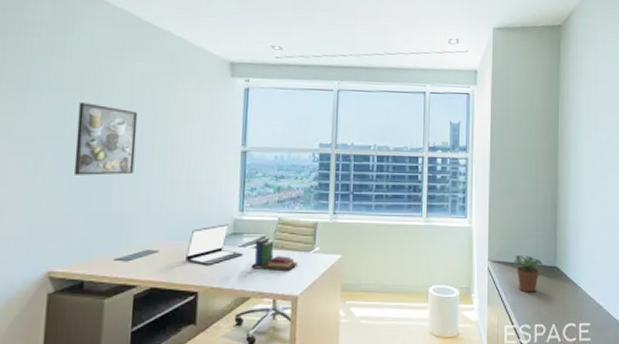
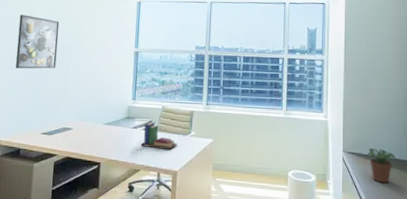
laptop: present [186,224,244,265] -> none [92,109,135,142]

